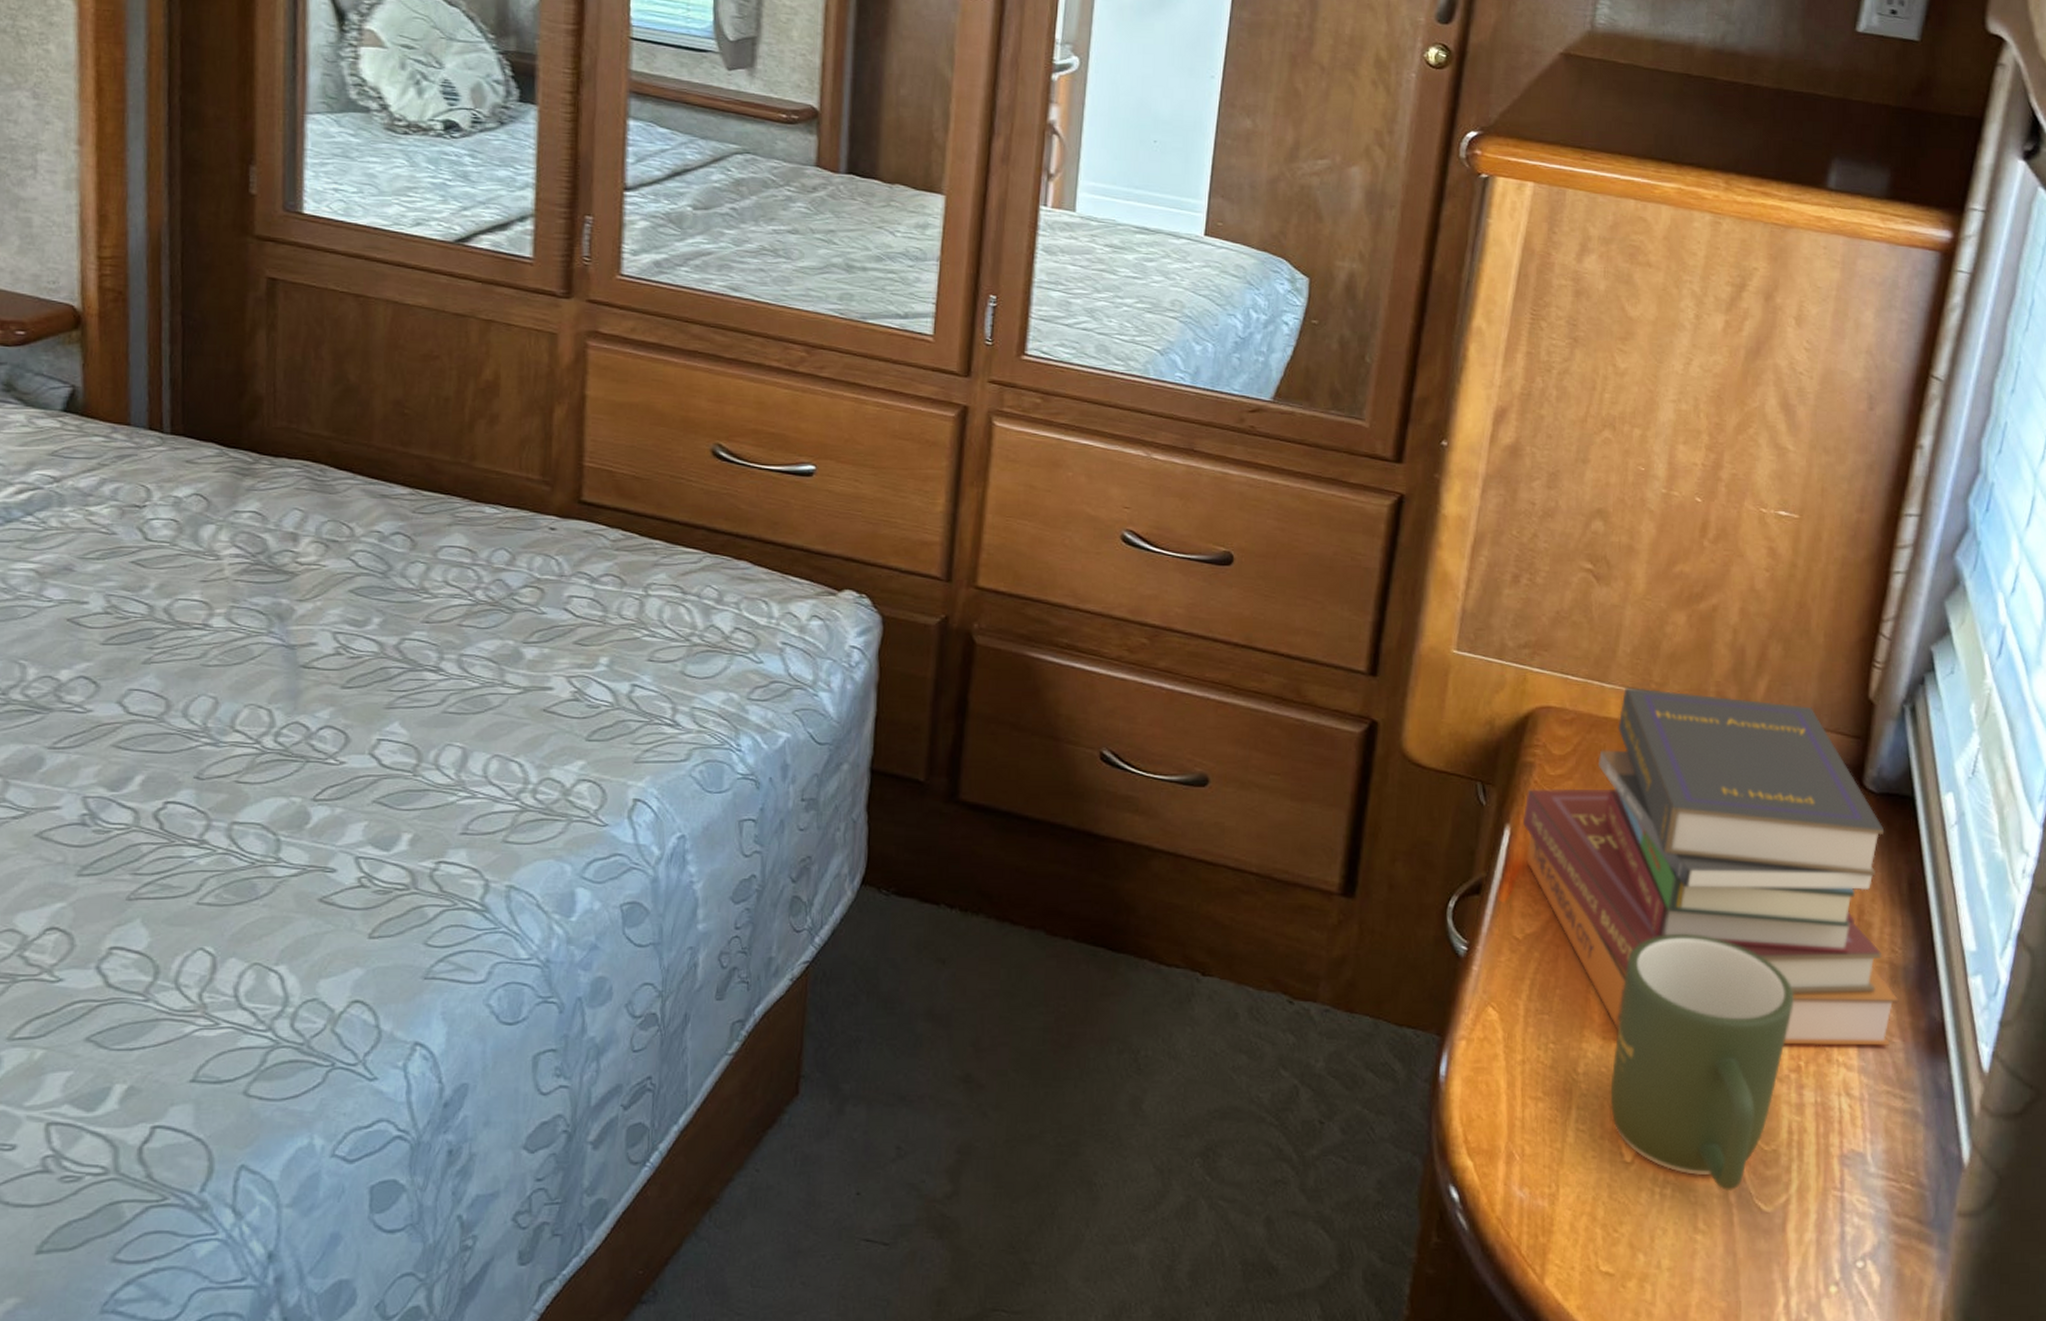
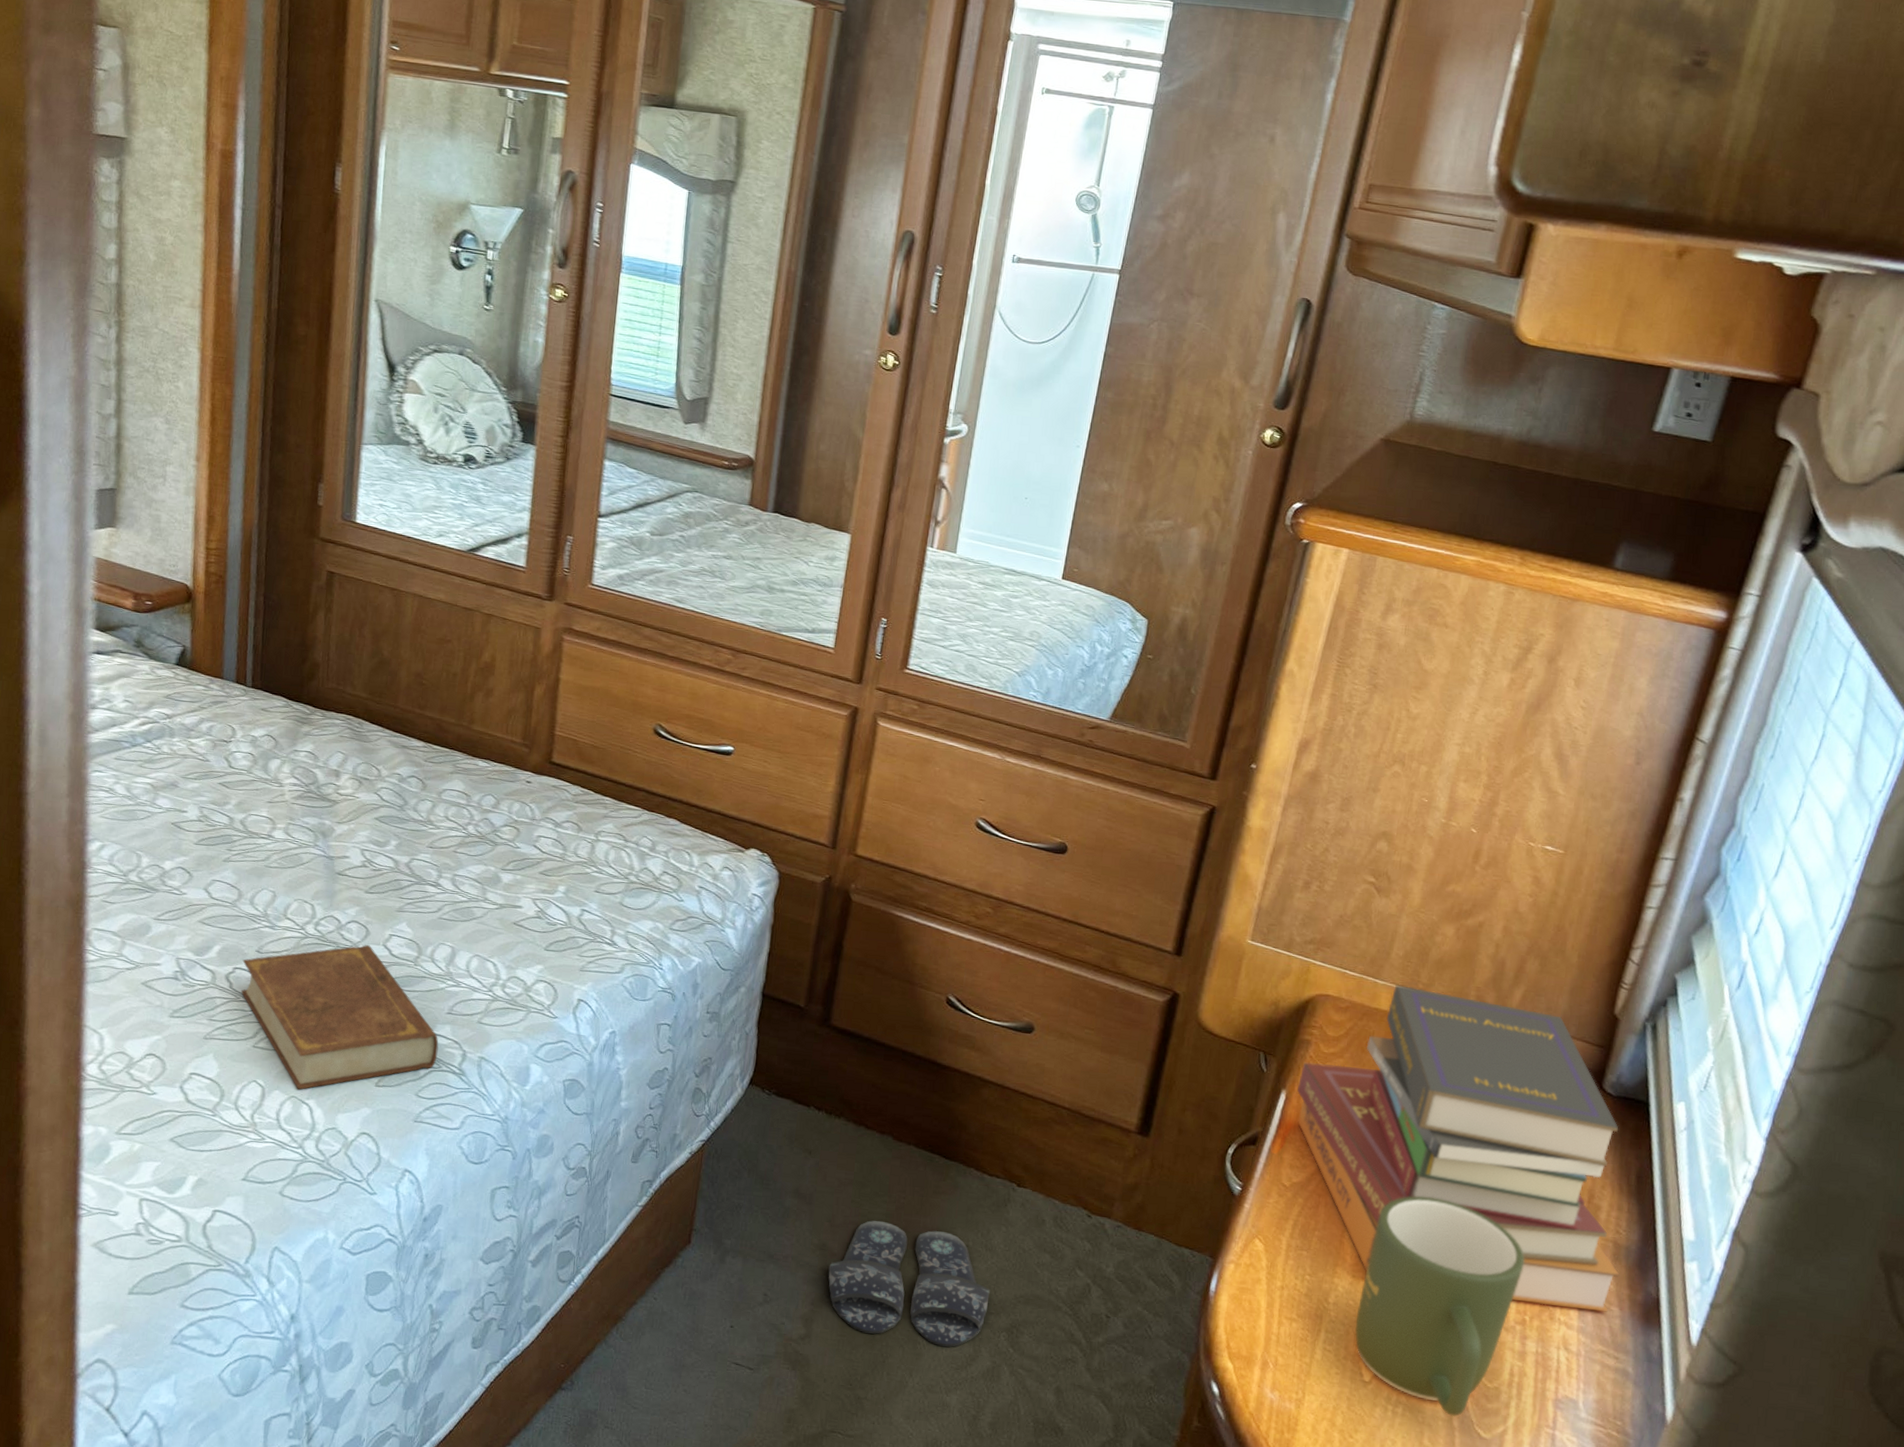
book: none [176,756,452,954] -> present [241,945,439,1090]
slippers: none [976,1037,1178,1186] -> present [828,1220,990,1347]

